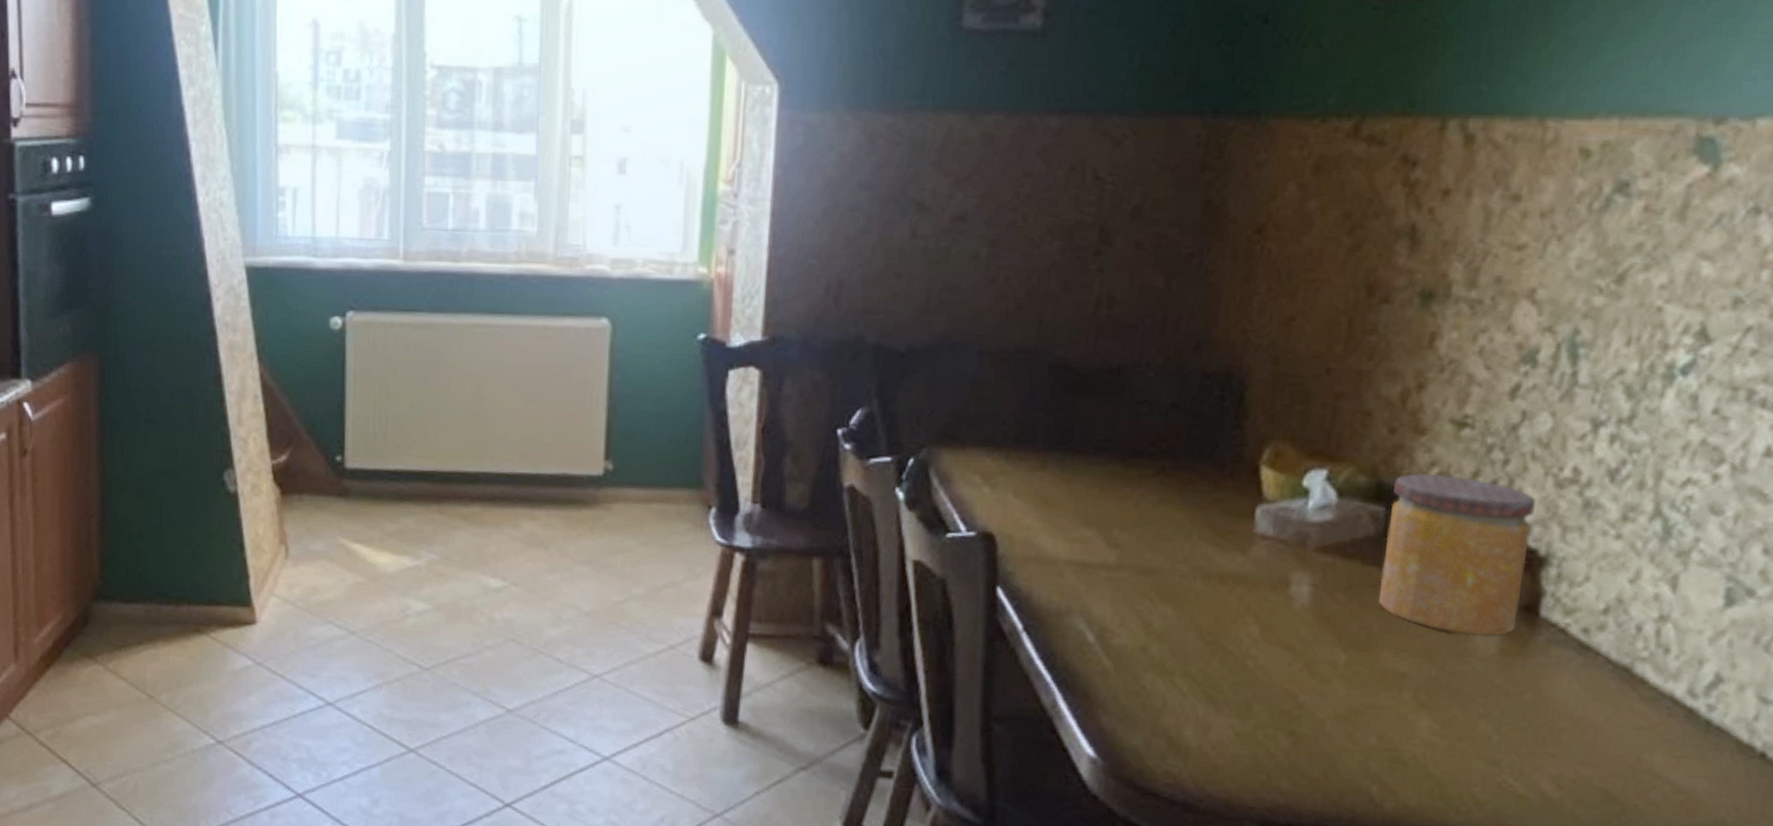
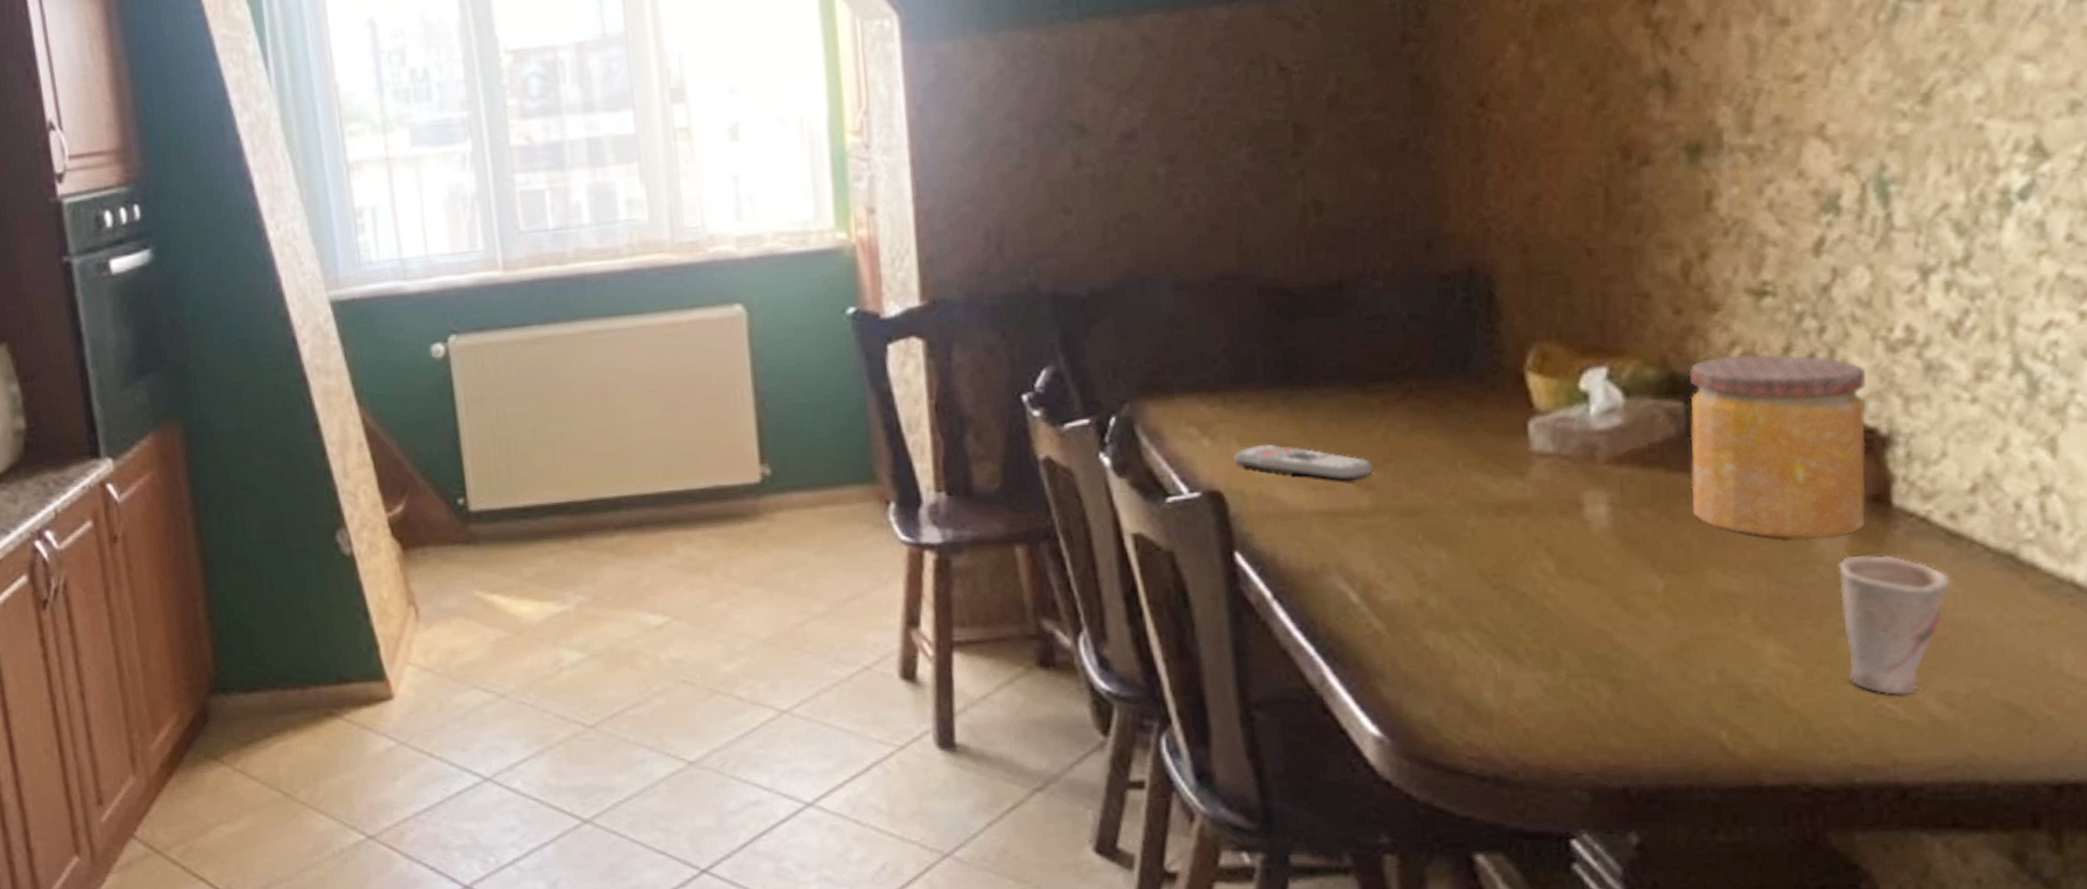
remote control: none [1008,497,1122,539] -> present [1234,443,1373,482]
cup: none [1483,653,1575,774] -> present [1838,554,1949,695]

